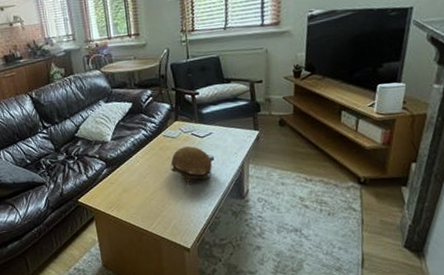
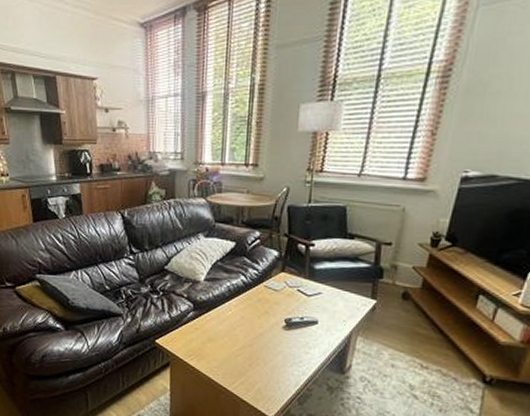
decorative bowl: present [170,146,212,185] -> none [265,303,315,347]

